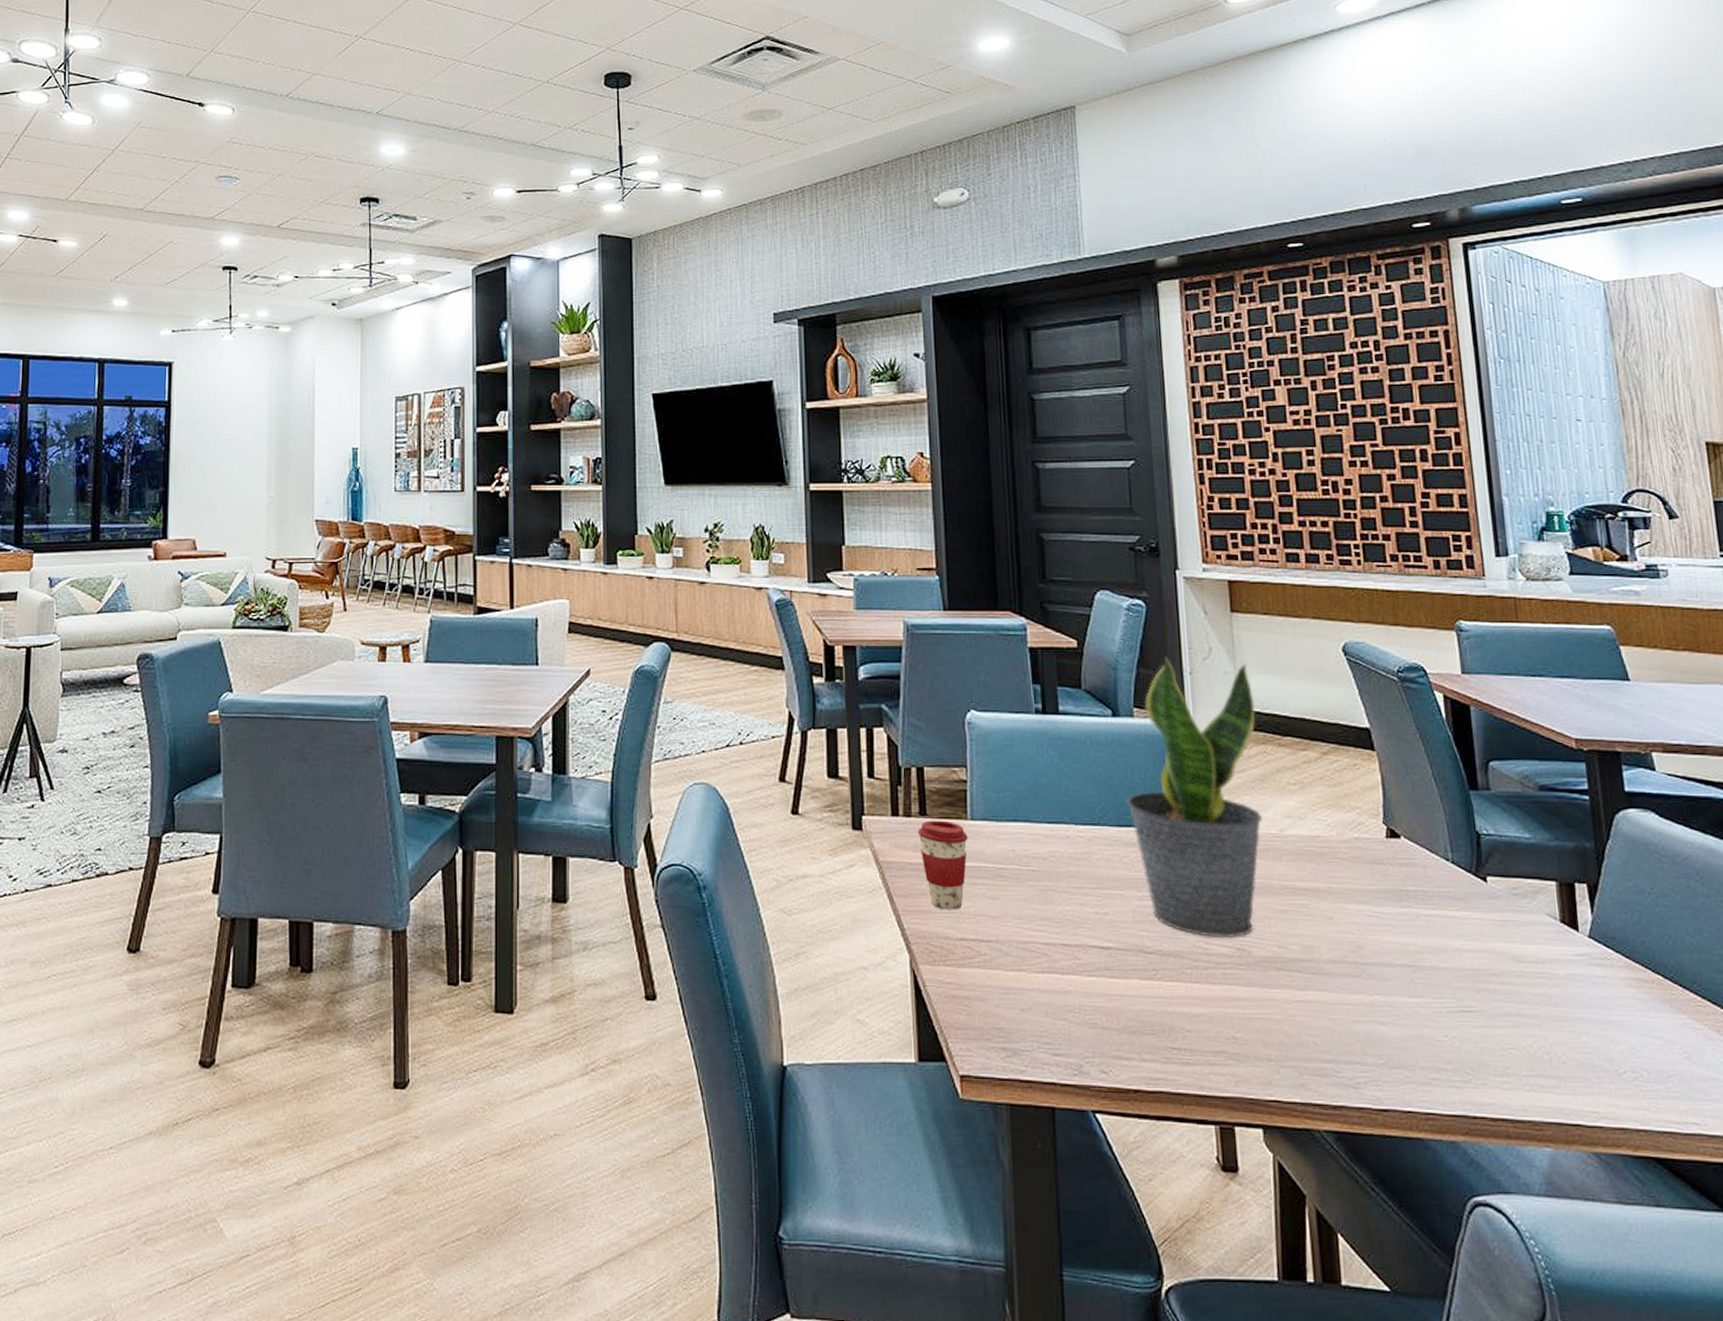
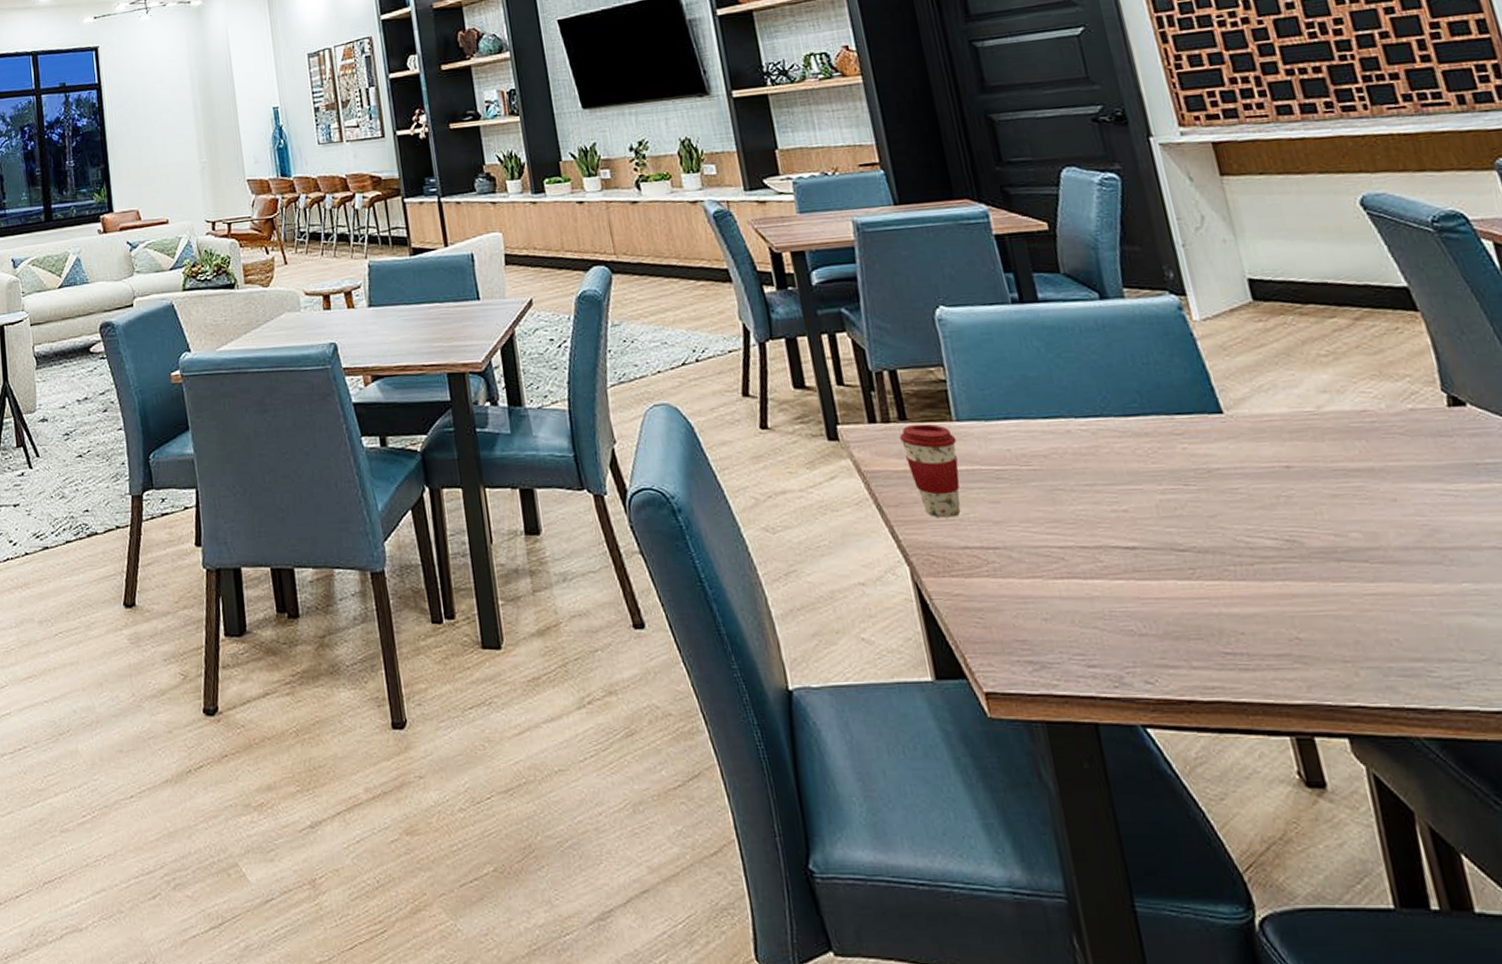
potted plant: present [1126,657,1263,939] -> none [1129,229,1302,530]

